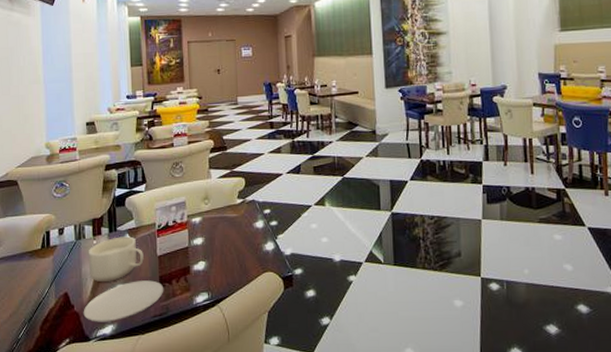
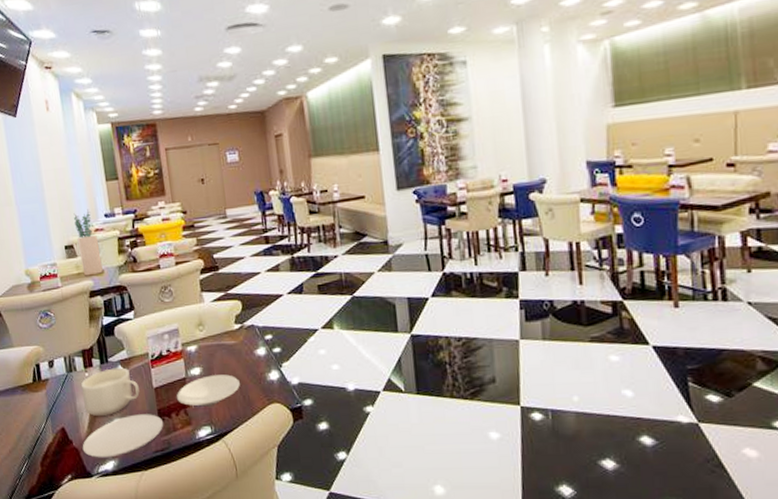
vase: none [98,90,120,152] -> present [73,209,103,278]
saucer: none [178,245,239,274] -> present [176,374,241,407]

